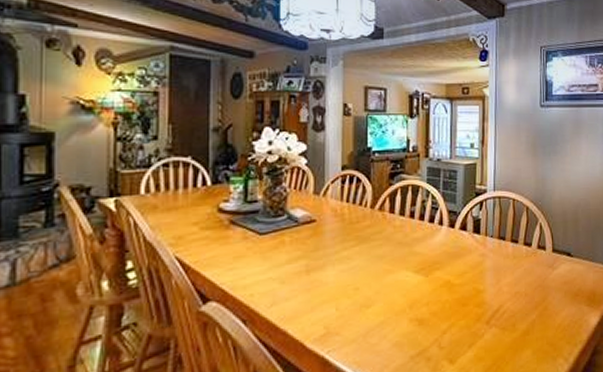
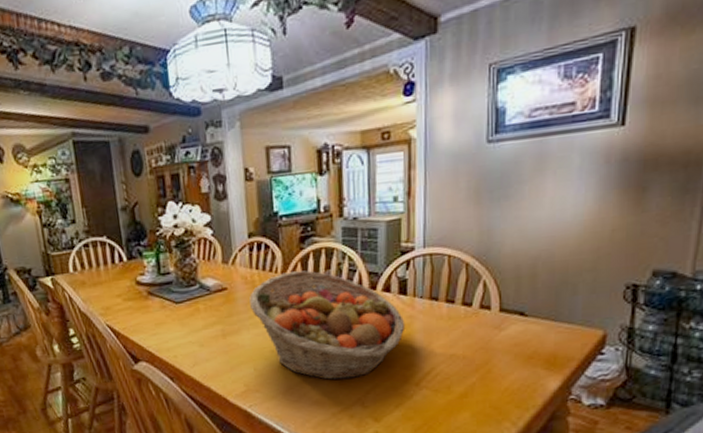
fruit basket: none [338,206,479,320] -> present [249,270,406,381]

